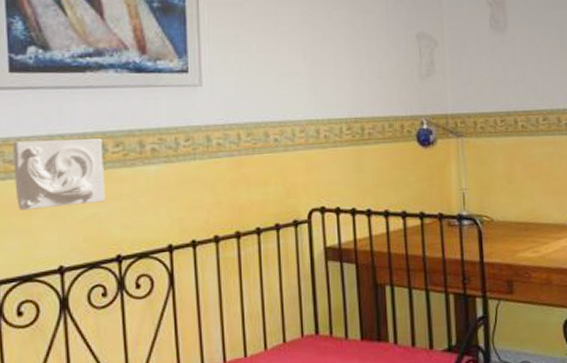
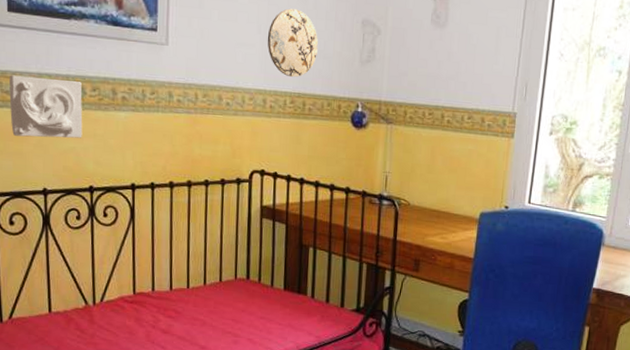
decorative plate: none [314,31,373,103] -> present [267,8,319,78]

